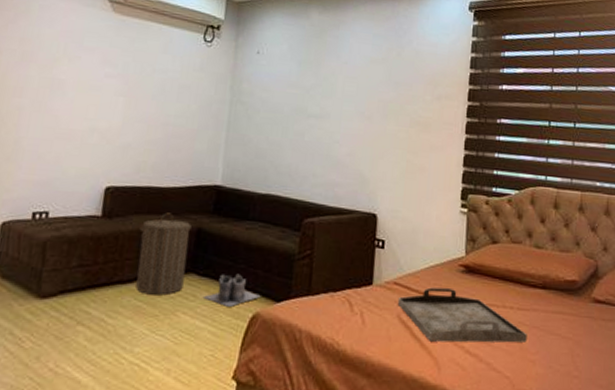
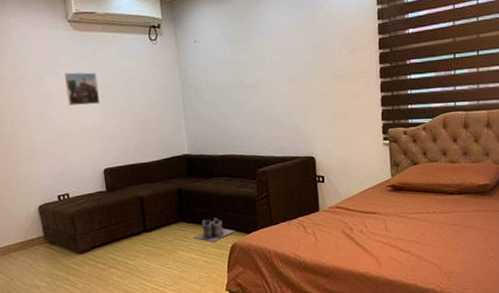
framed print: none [81,59,128,105] -> present [65,72,101,105]
laundry hamper: present [136,212,192,295] -> none [136,181,177,241]
serving tray: present [397,287,527,343] -> none [341,204,449,246]

